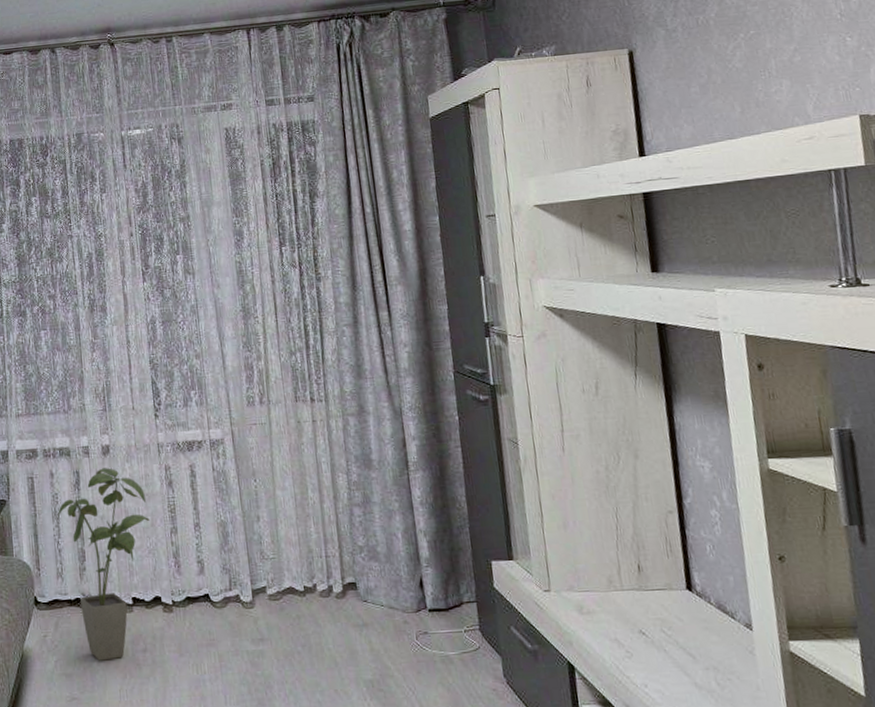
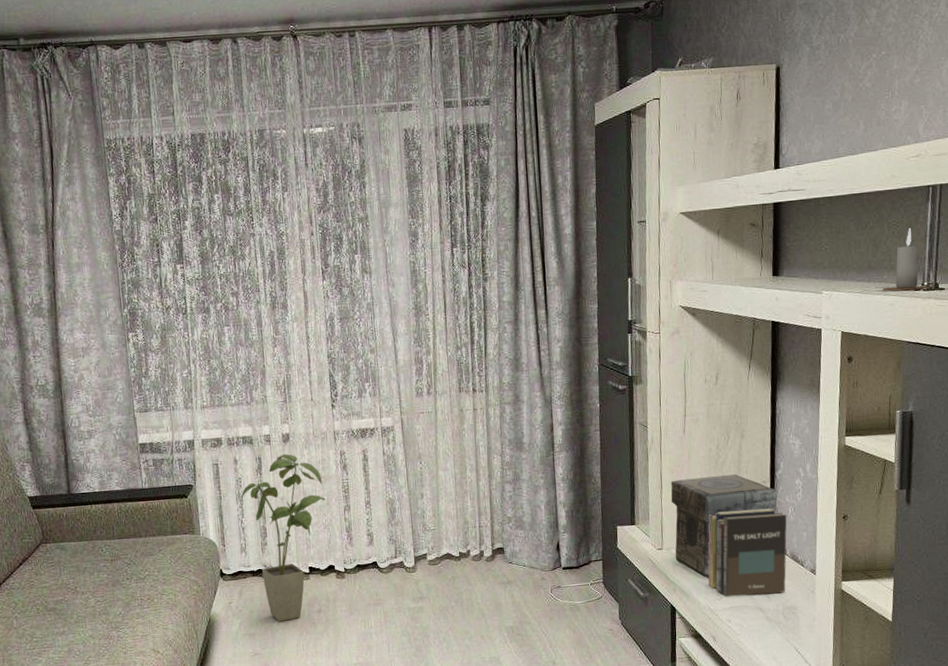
decorative box: none [553,502,691,630] -> present [670,474,777,578]
books: none [604,544,715,655] -> present [708,508,787,597]
candle: none [789,217,851,288] -> present [882,228,931,291]

